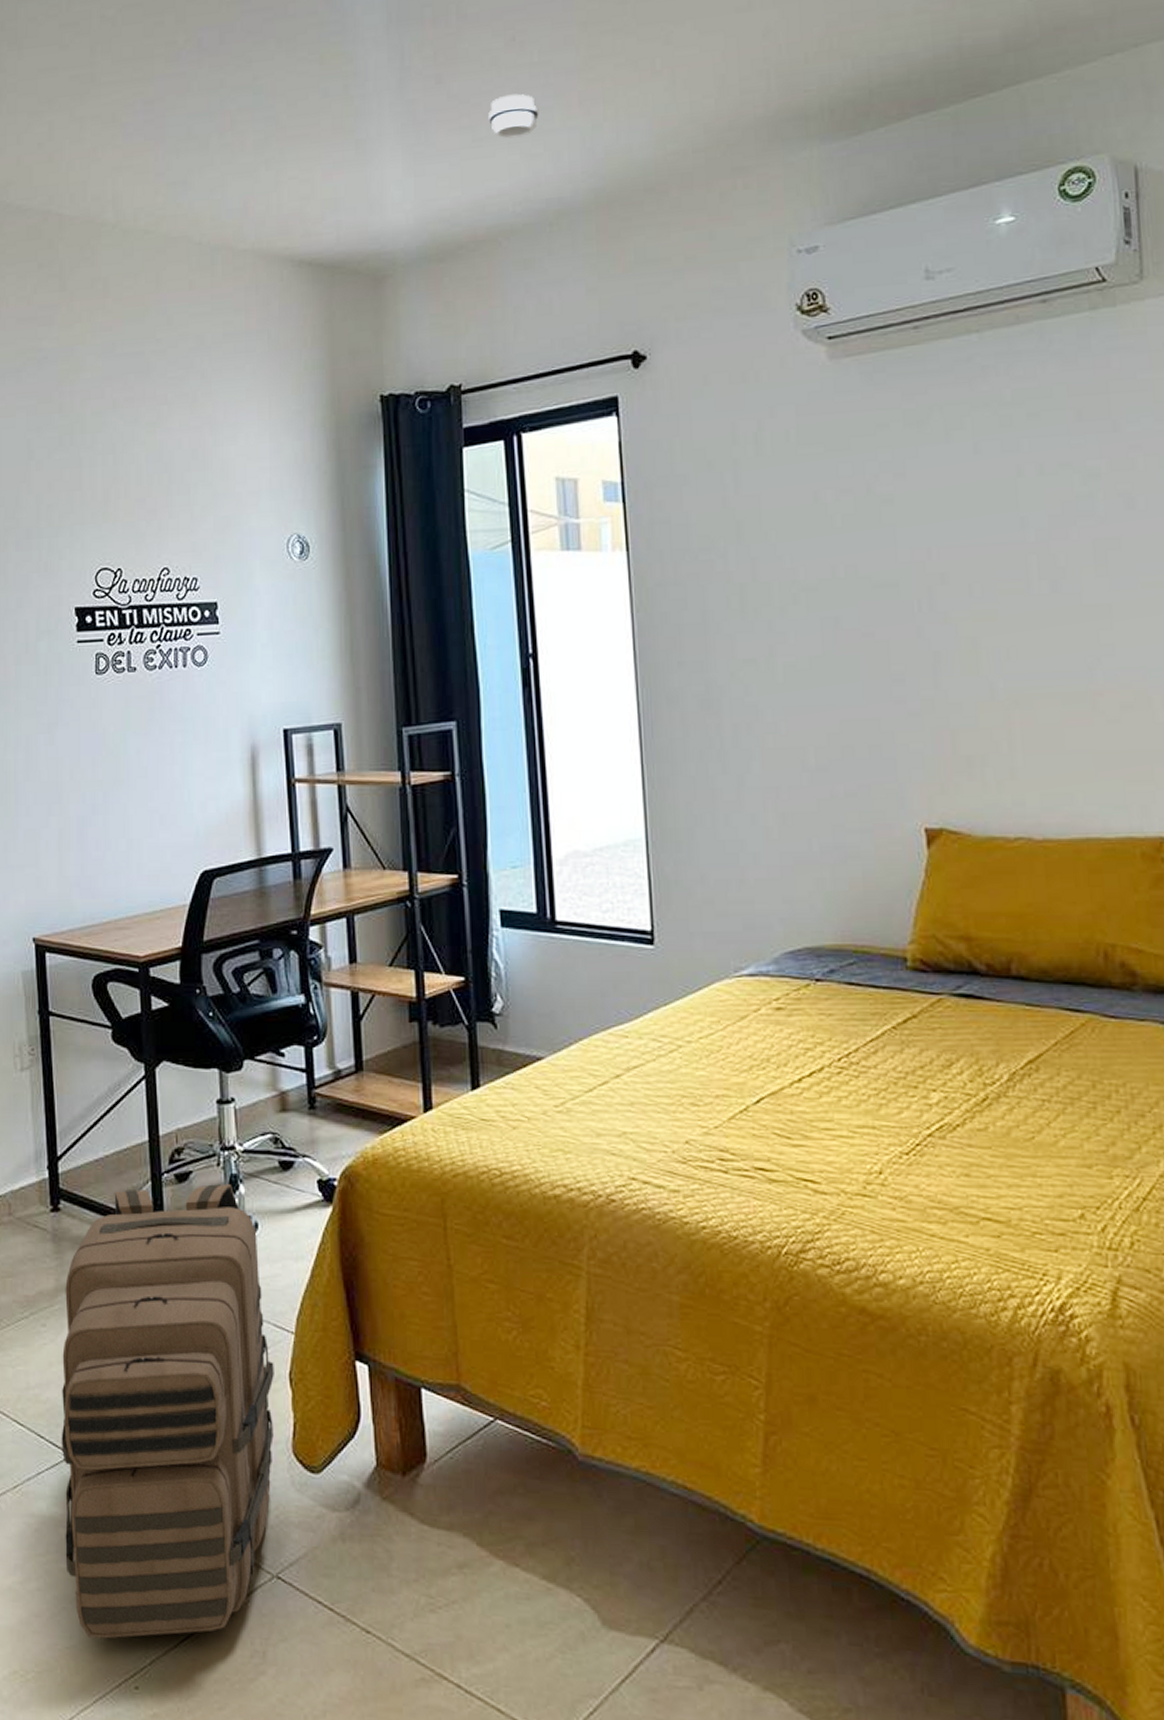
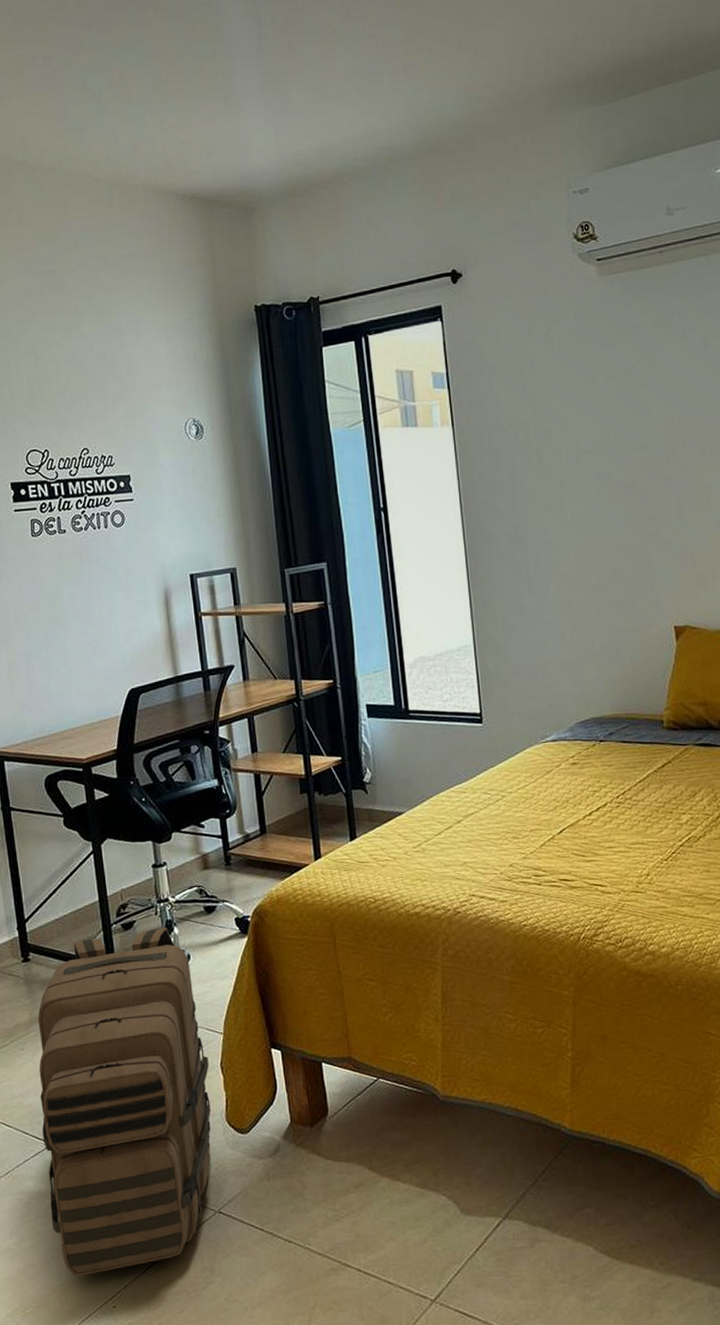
smoke detector: present [488,93,539,139] -> none [331,60,372,97]

